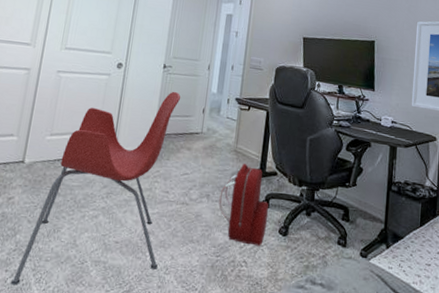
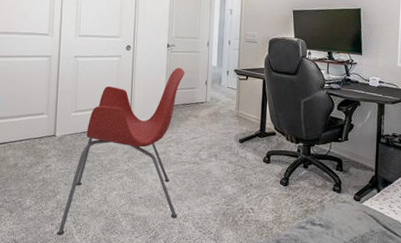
backpack: present [218,164,269,246] -> none [226,126,270,195]

